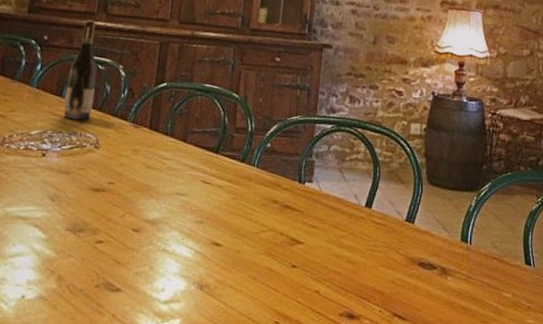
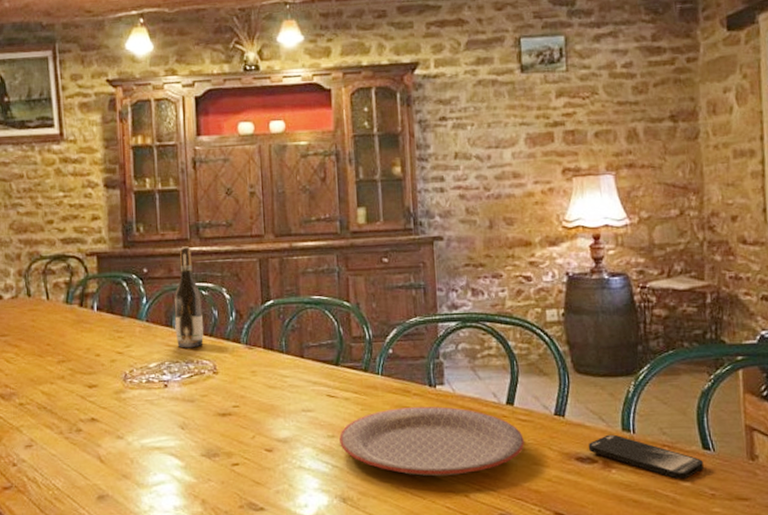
plate: none [206,200,377,271] -> present [338,406,525,477]
smartphone: none [430,243,524,291] -> present [588,434,703,479]

